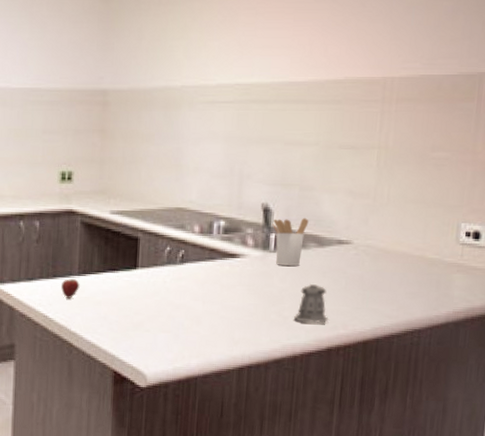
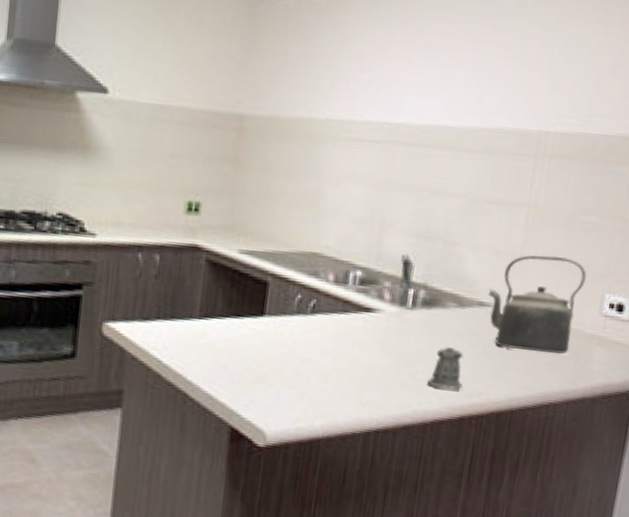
fruit: present [61,279,80,298] -> none [179,322,200,344]
utensil holder: present [272,217,309,266] -> none [411,273,450,326]
kettle: none [346,191,441,283] -> present [487,255,587,354]

